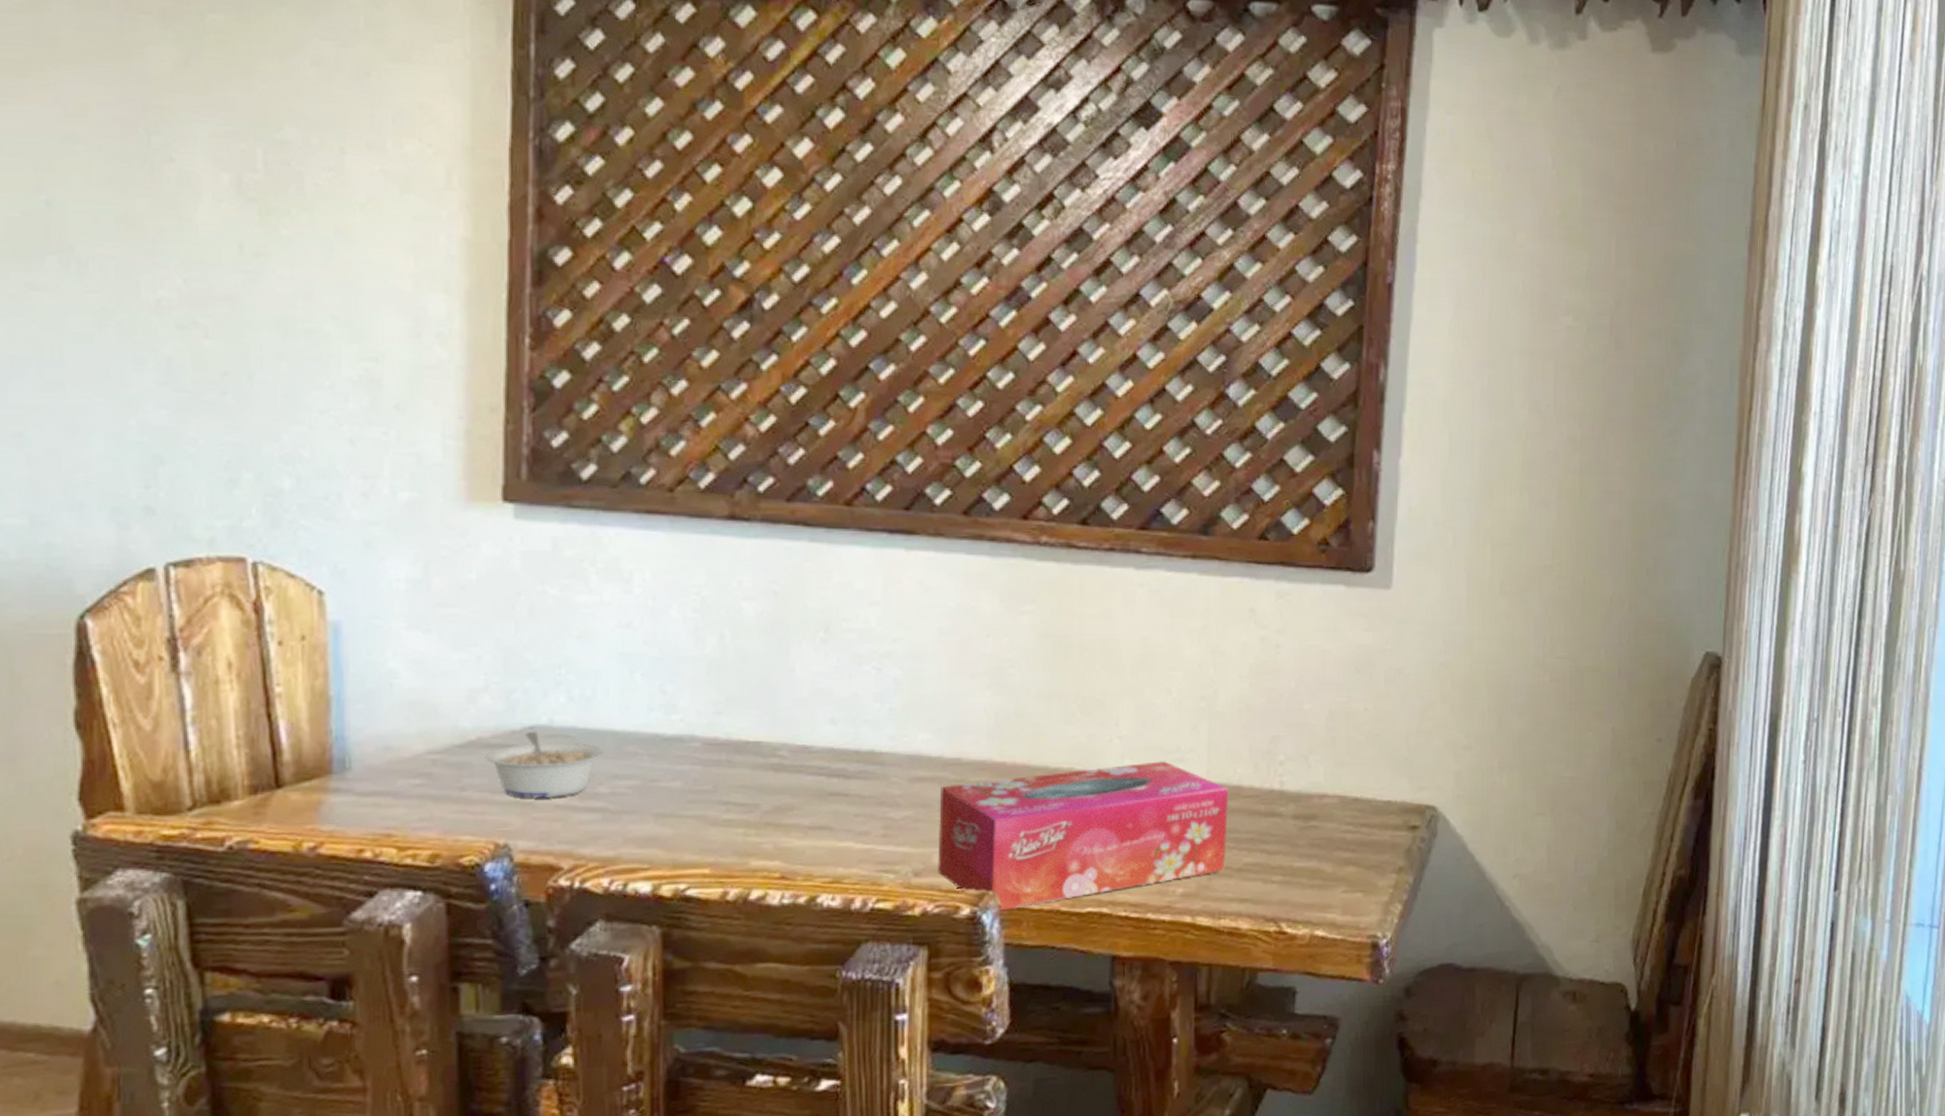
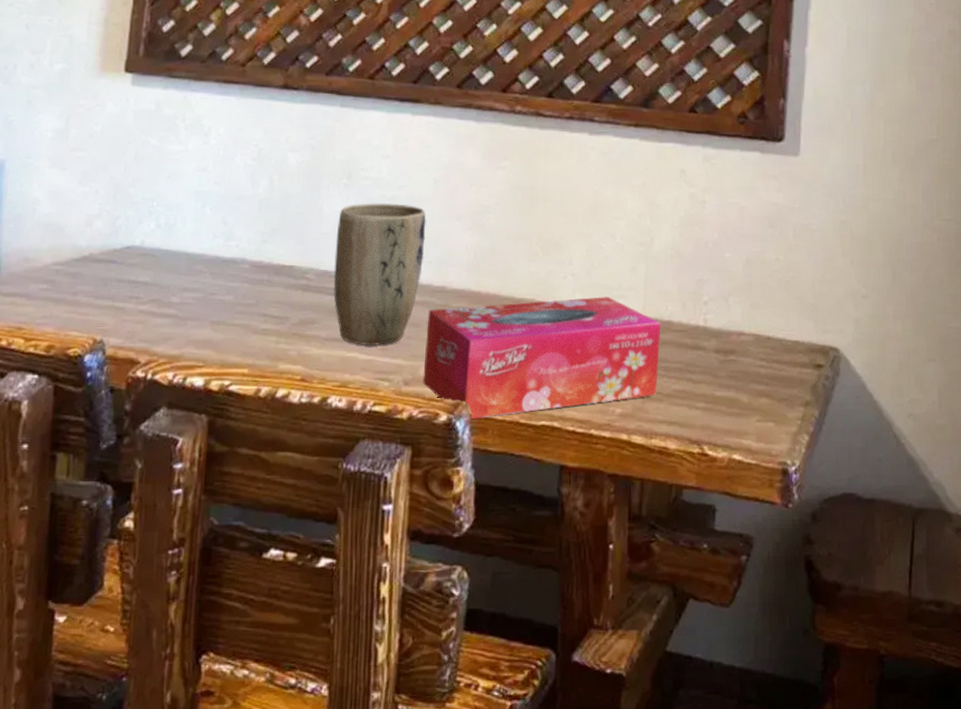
legume: present [485,731,604,798] -> none [93,250,179,304]
plant pot: none [814,659,932,834] -> present [333,202,427,346]

